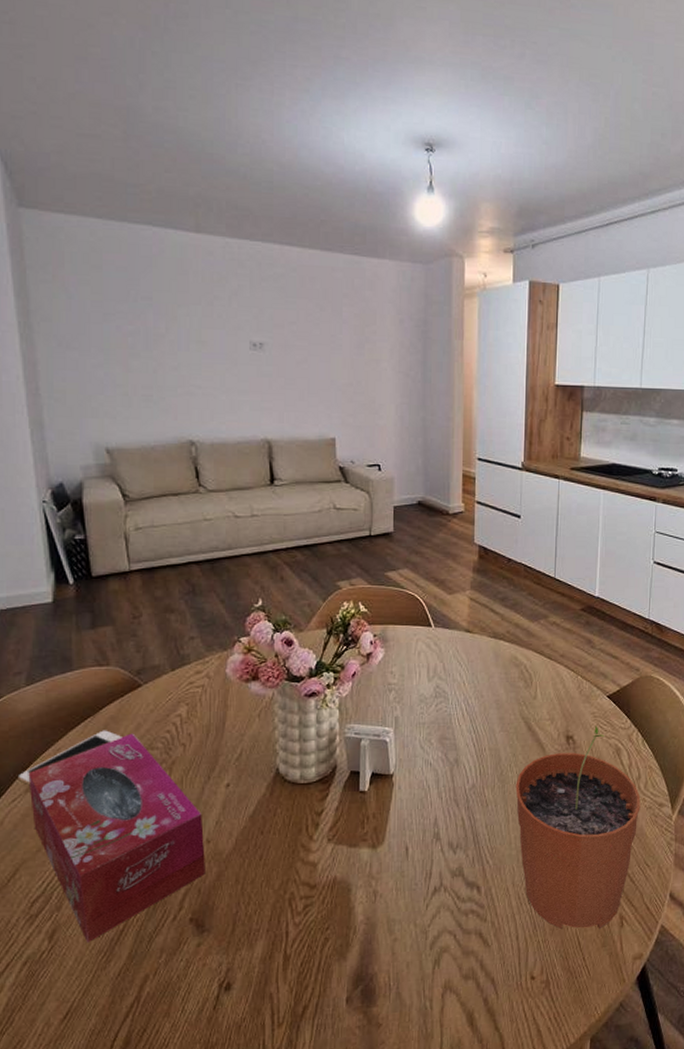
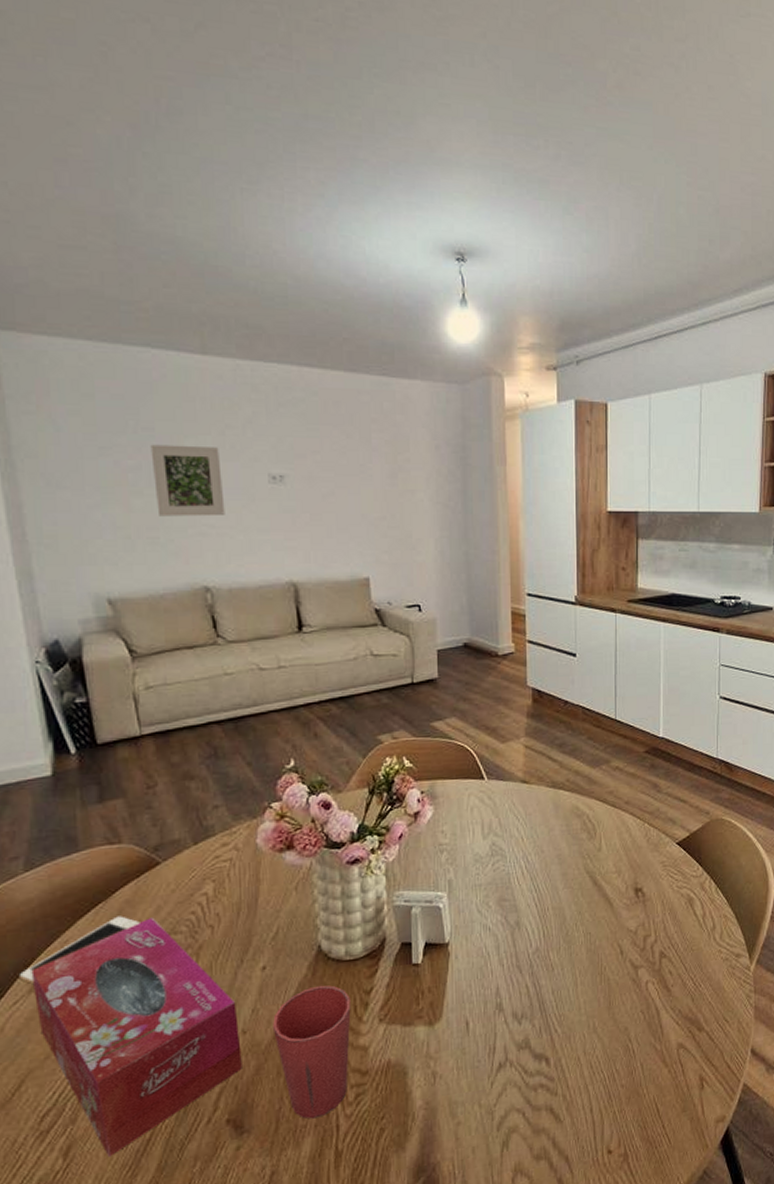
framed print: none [148,312,211,378] -> present [150,444,225,517]
cup: none [233,804,303,924] -> present [272,985,351,1119]
plant pot: present [515,725,641,929] -> none [583,875,717,1097]

